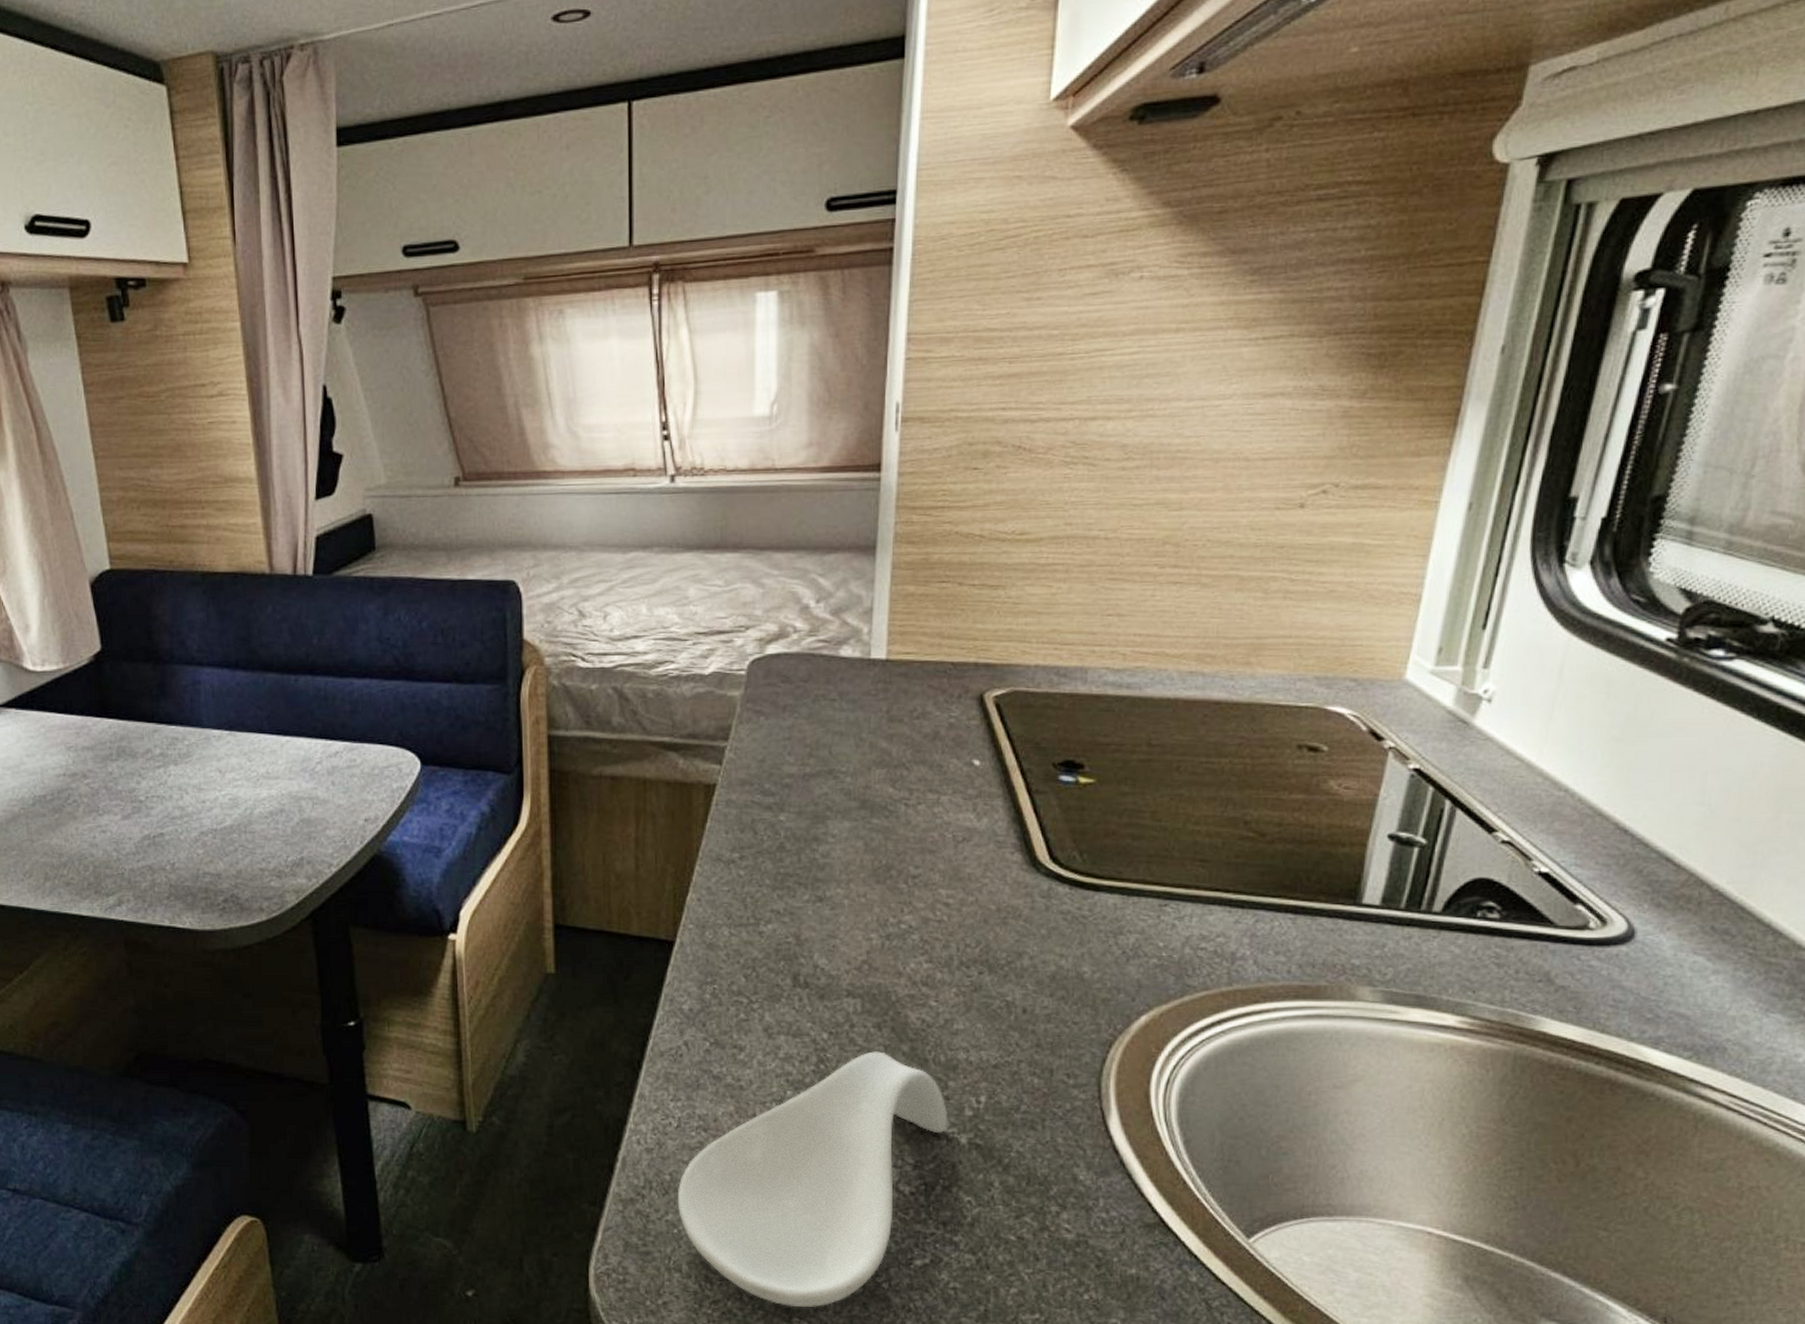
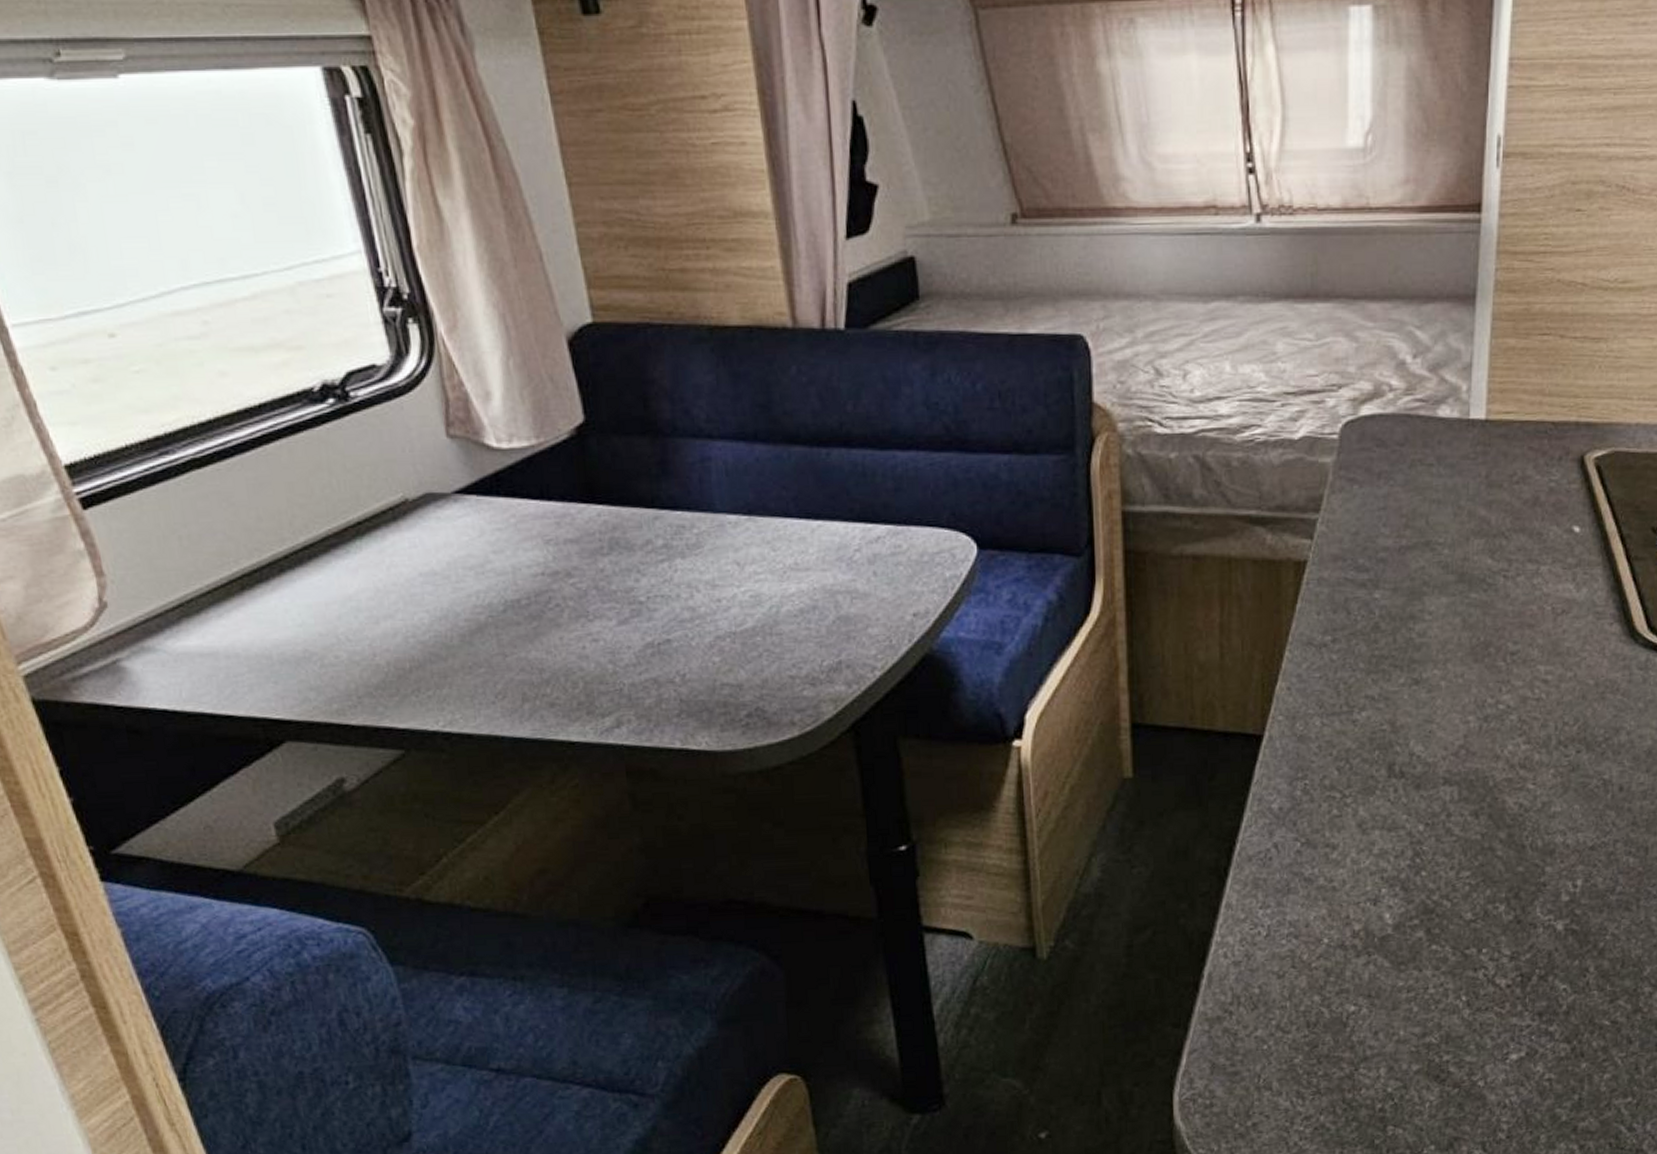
spoon rest: present [677,1051,948,1307] -> none [1267,840,1545,1115]

